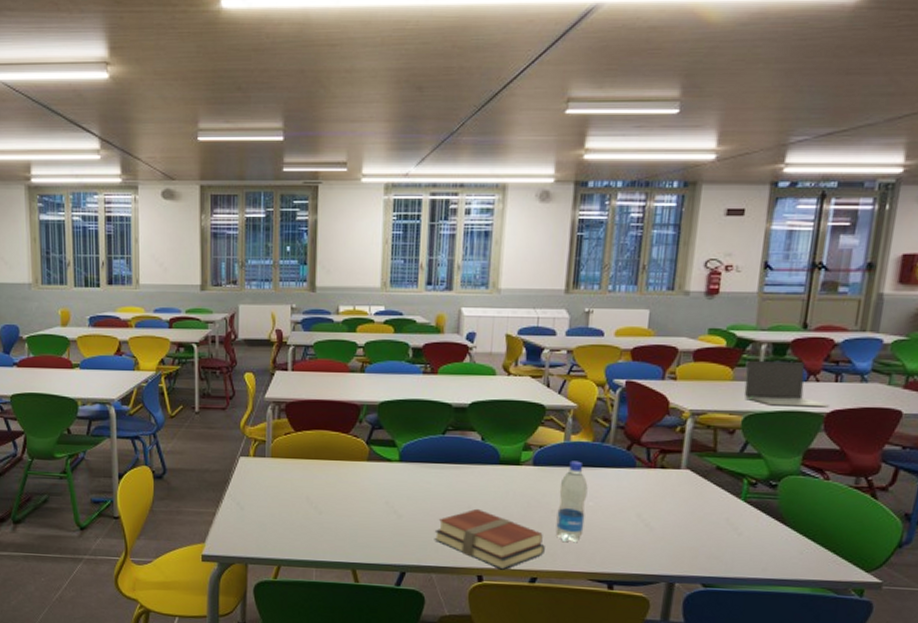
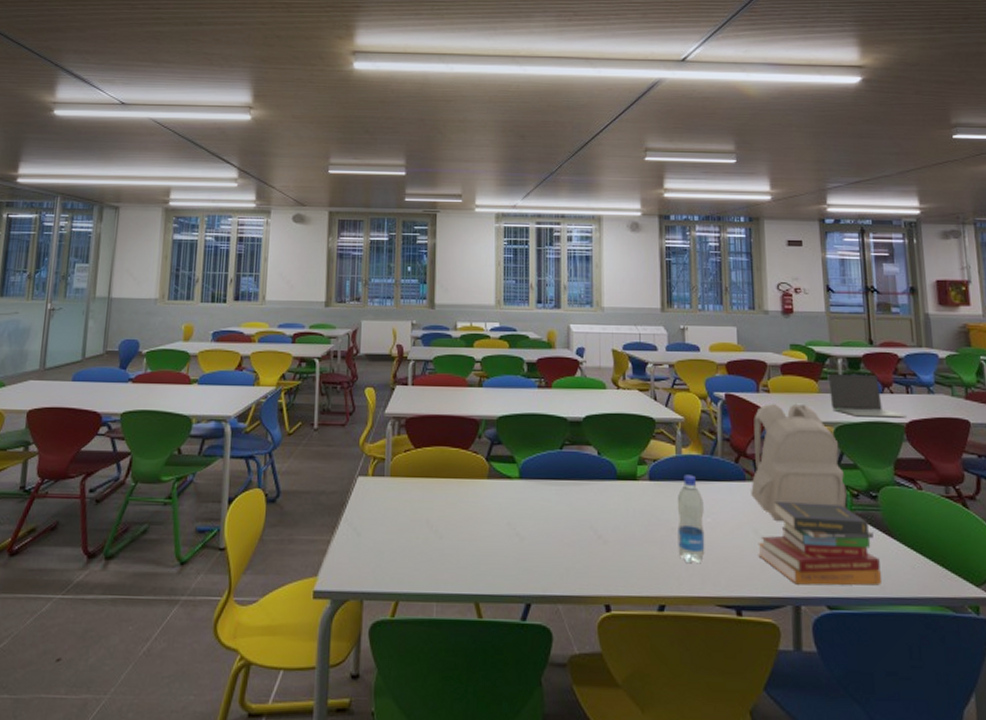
books: present [434,508,545,570] -> none [558,528,670,597]
books: none [638,487,767,568] -> present [758,500,883,586]
backpack: none [639,391,745,506] -> present [751,403,847,521]

